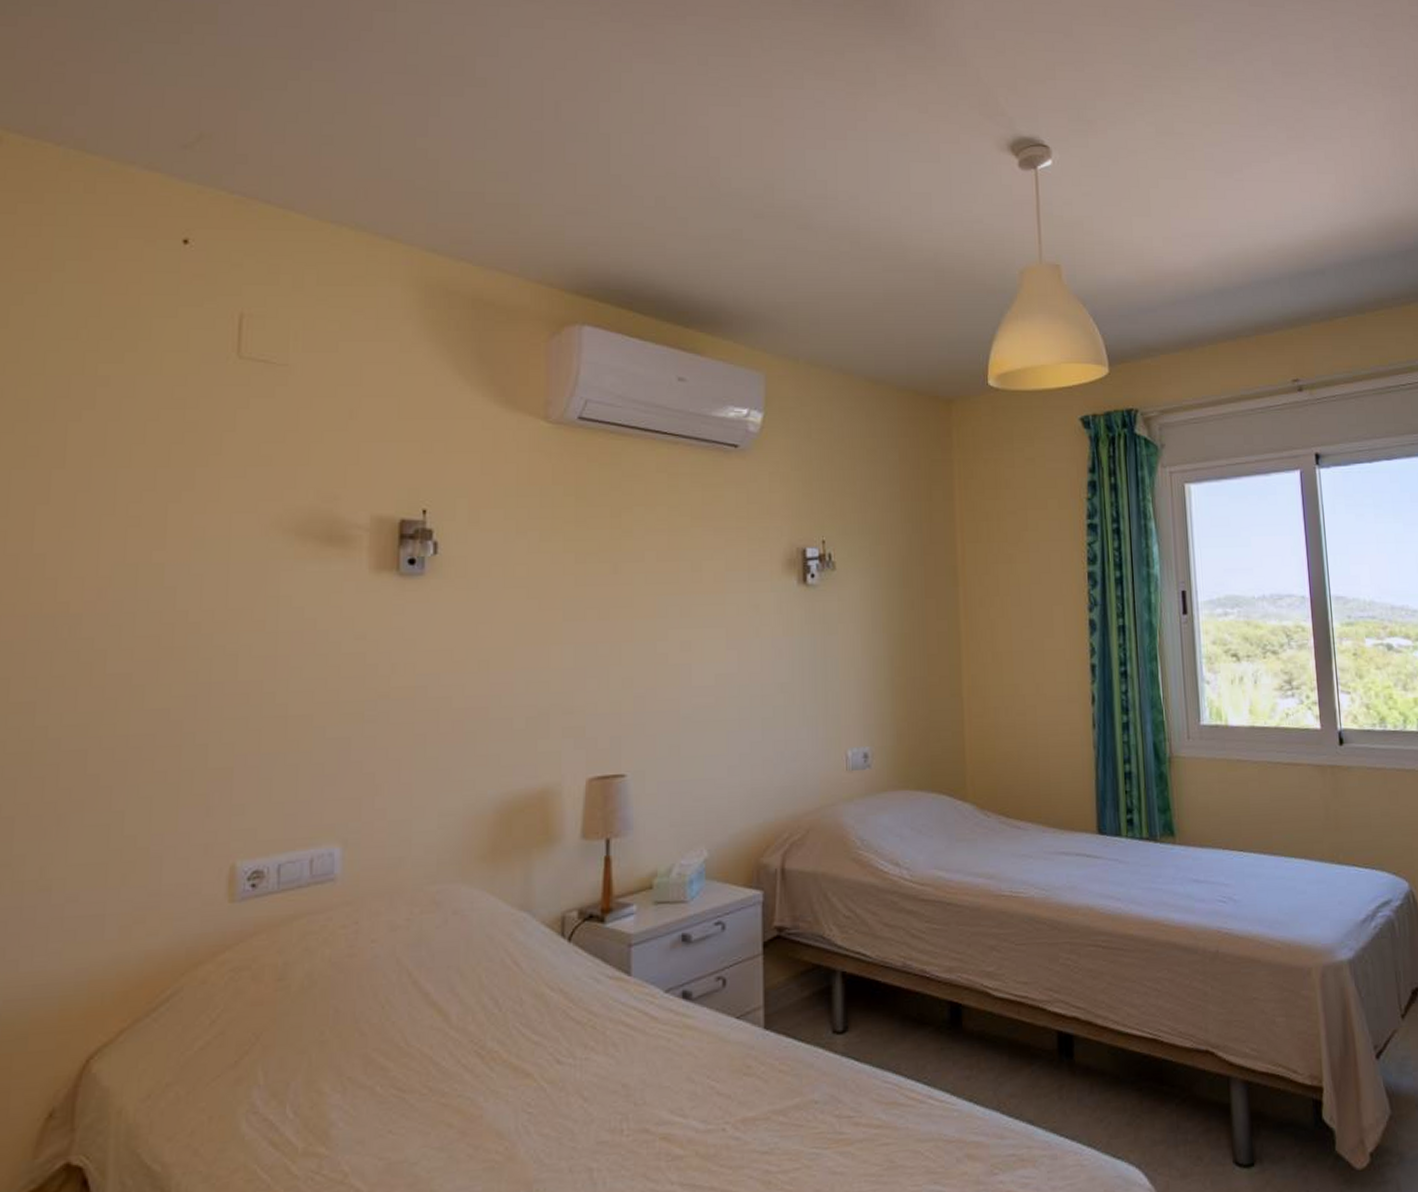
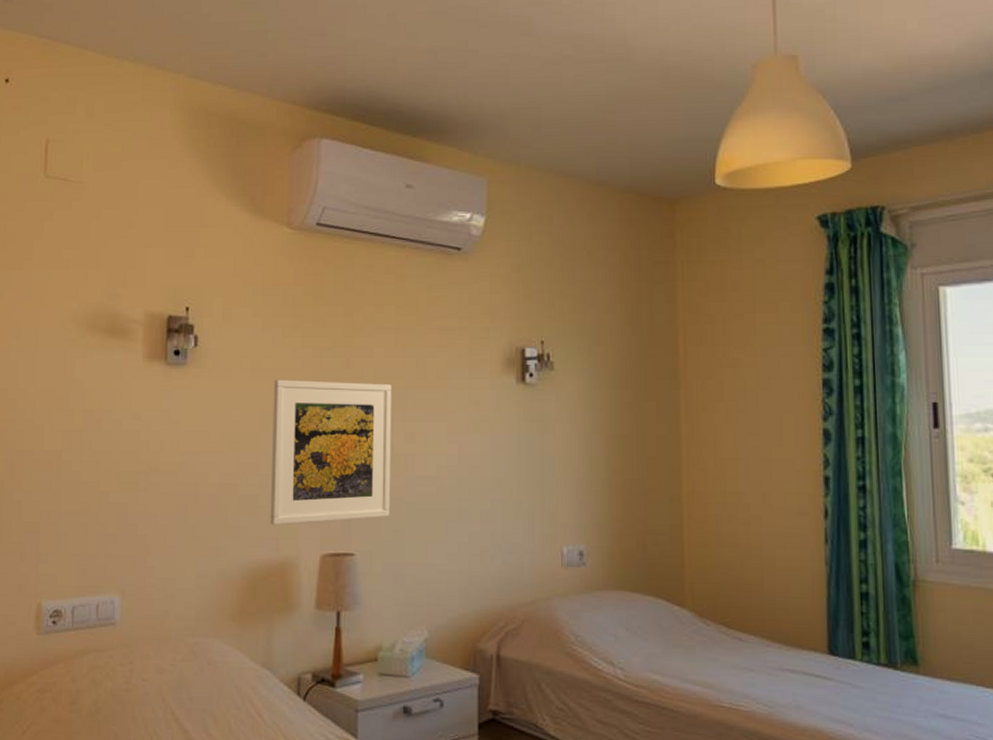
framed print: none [527,588,665,751] -> present [270,379,392,526]

